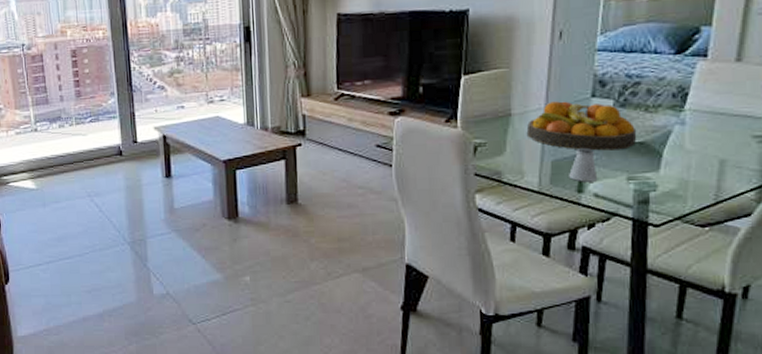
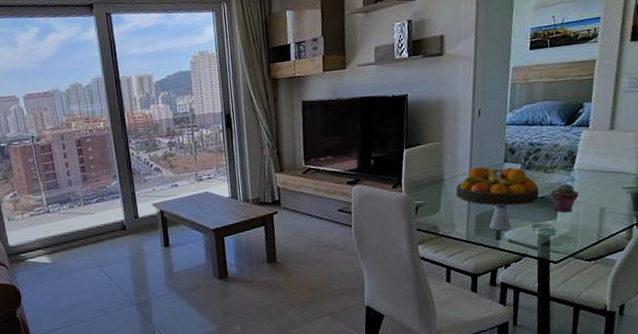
potted succulent: none [654,127,691,163] -> present [551,183,579,212]

